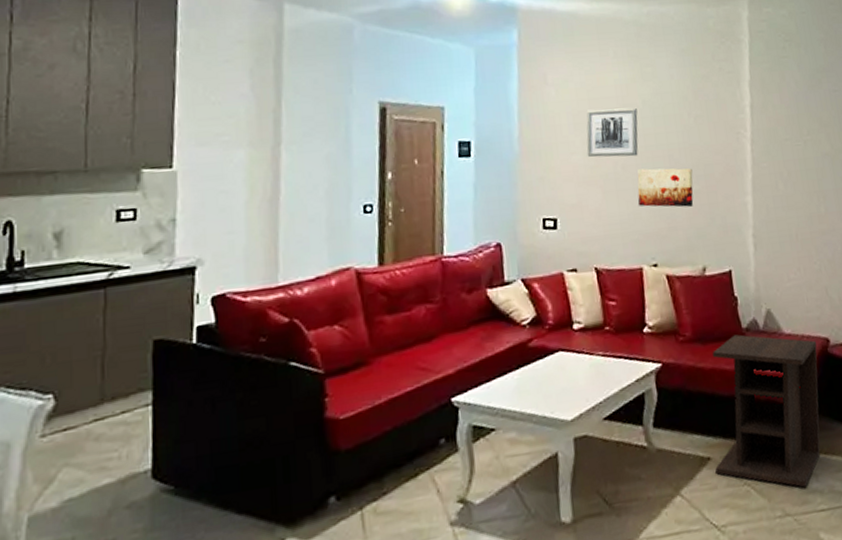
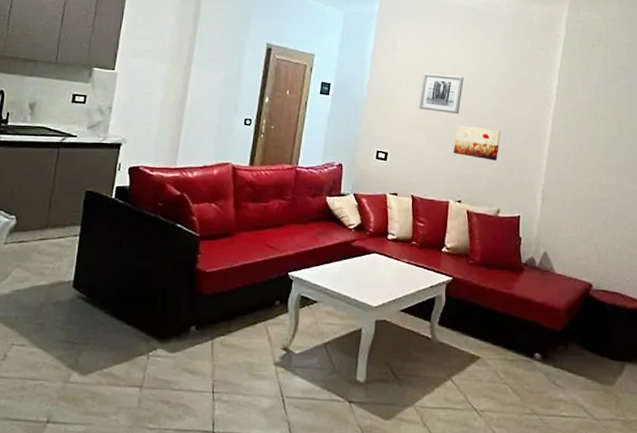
nightstand: present [712,334,821,488] -> none [482,267,580,396]

